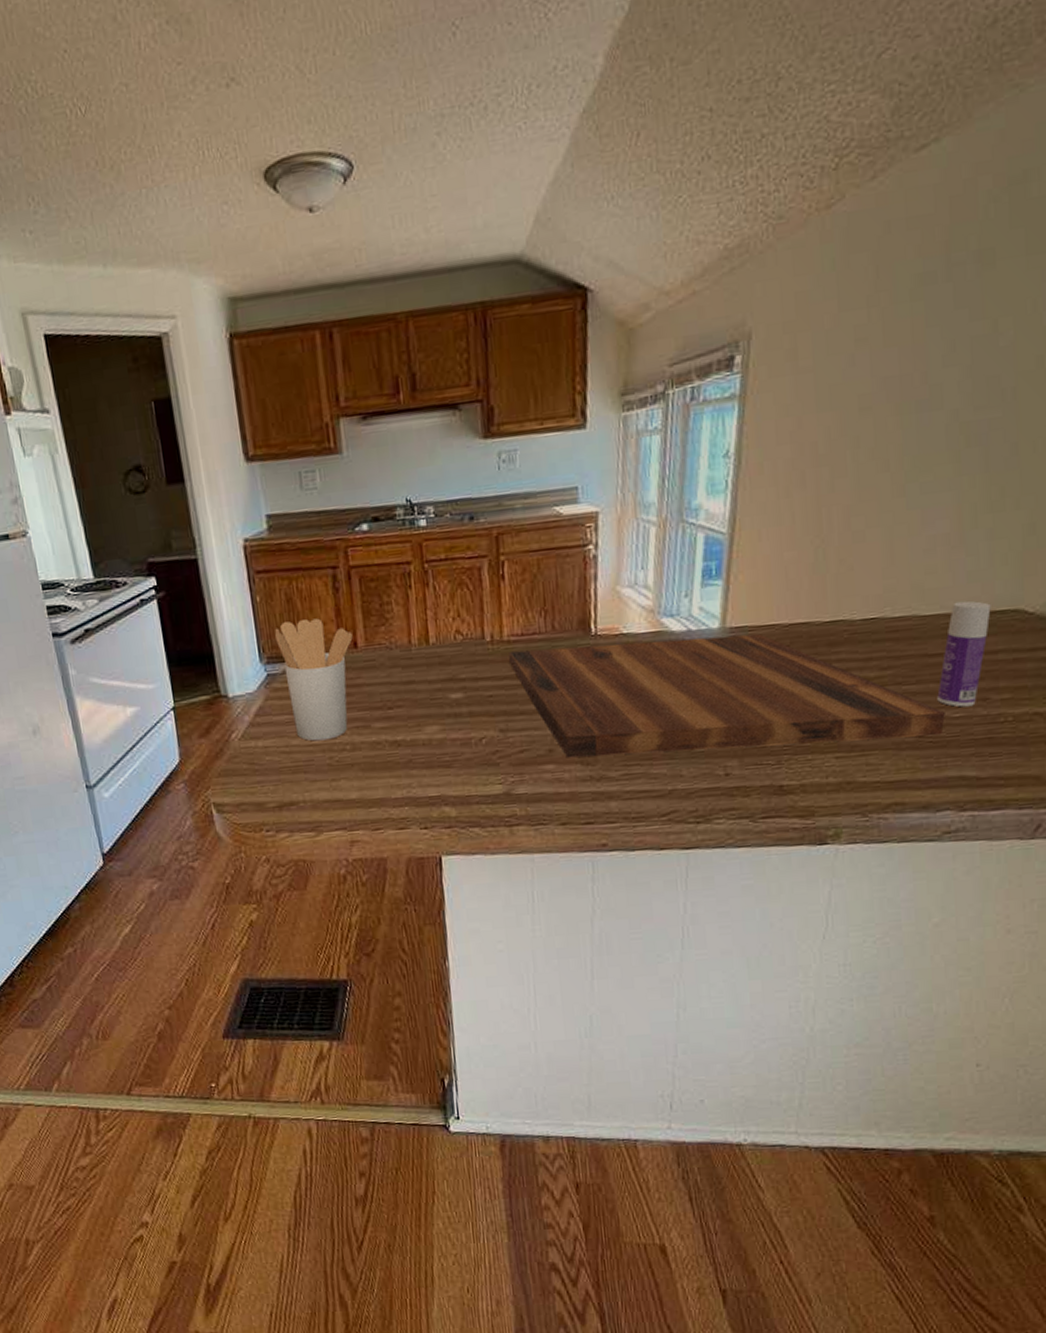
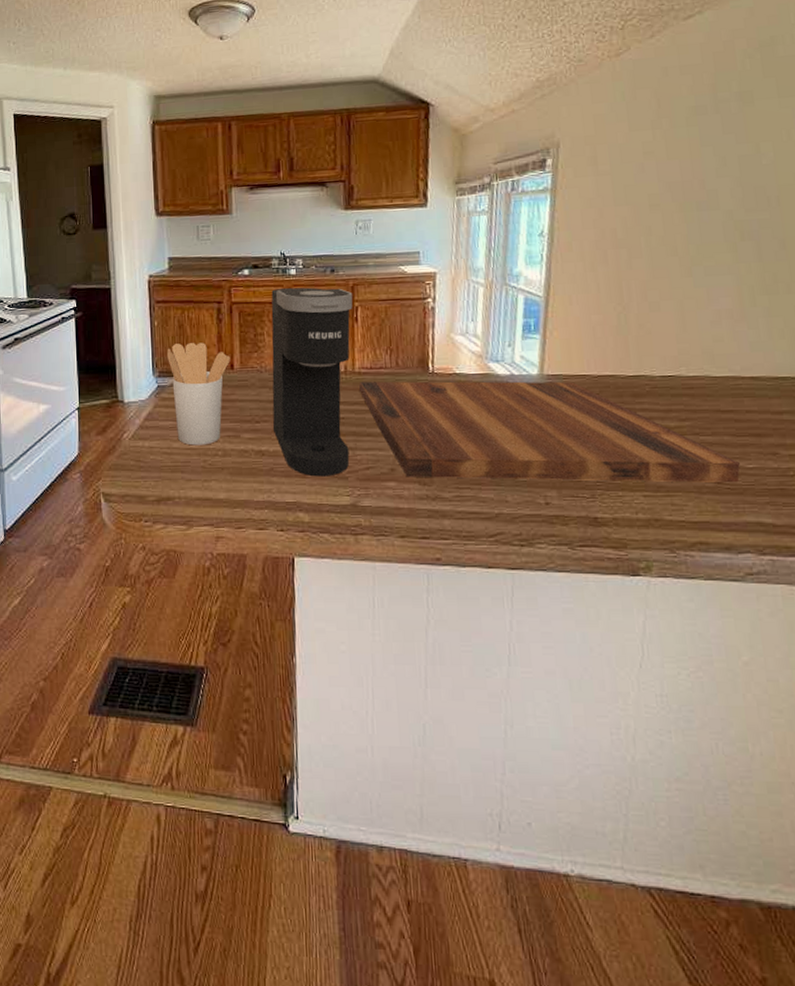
coffee maker: none [397,539,501,766] -> present [271,287,353,477]
bottle: present [937,600,991,707] -> none [731,366,774,460]

